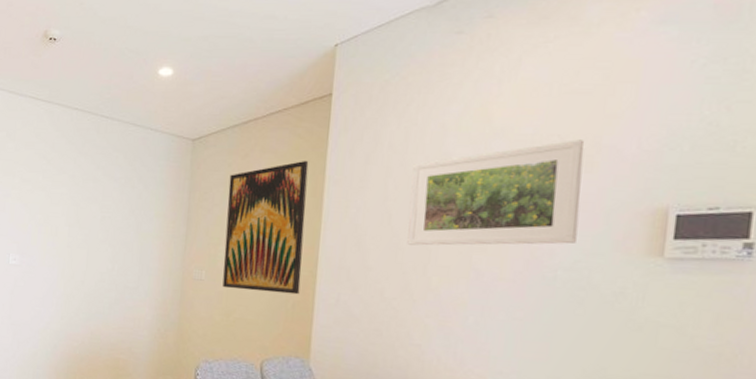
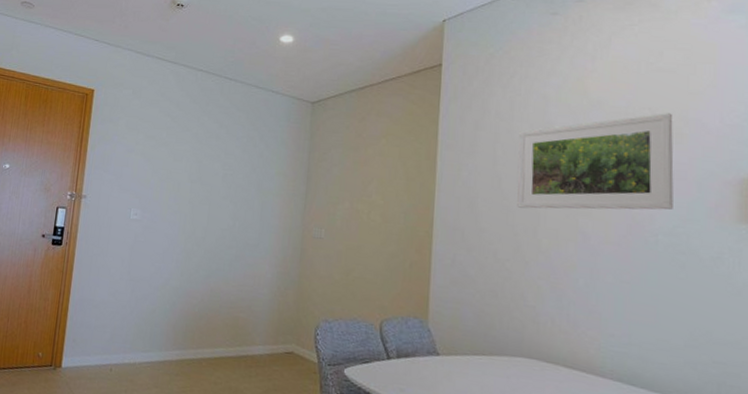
wall art: present [222,160,309,295] -> none [342,124,422,255]

